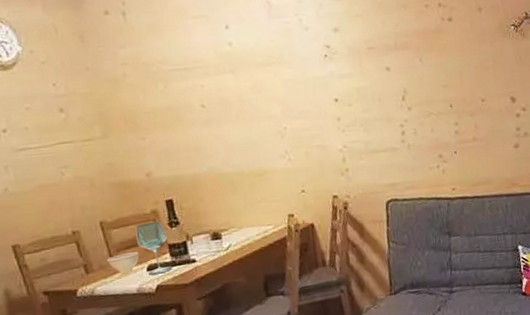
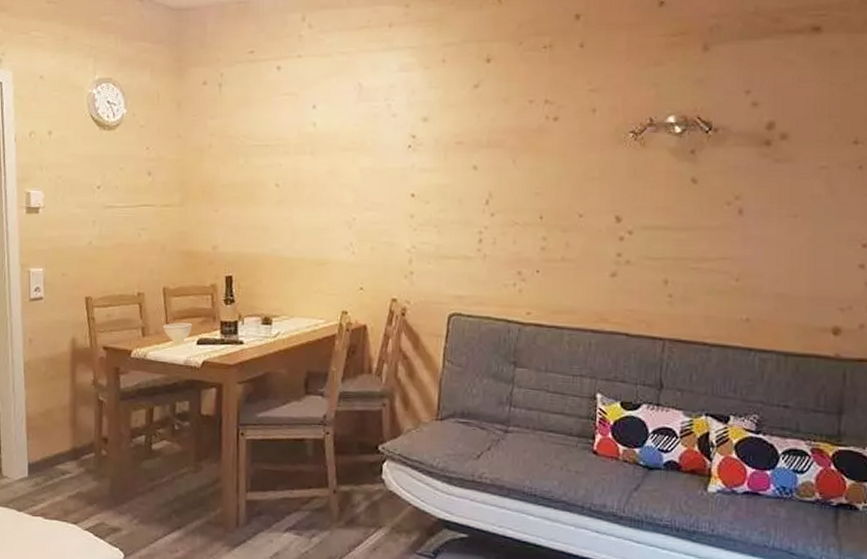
wine glass: present [135,221,172,275] -> none [192,295,221,350]

